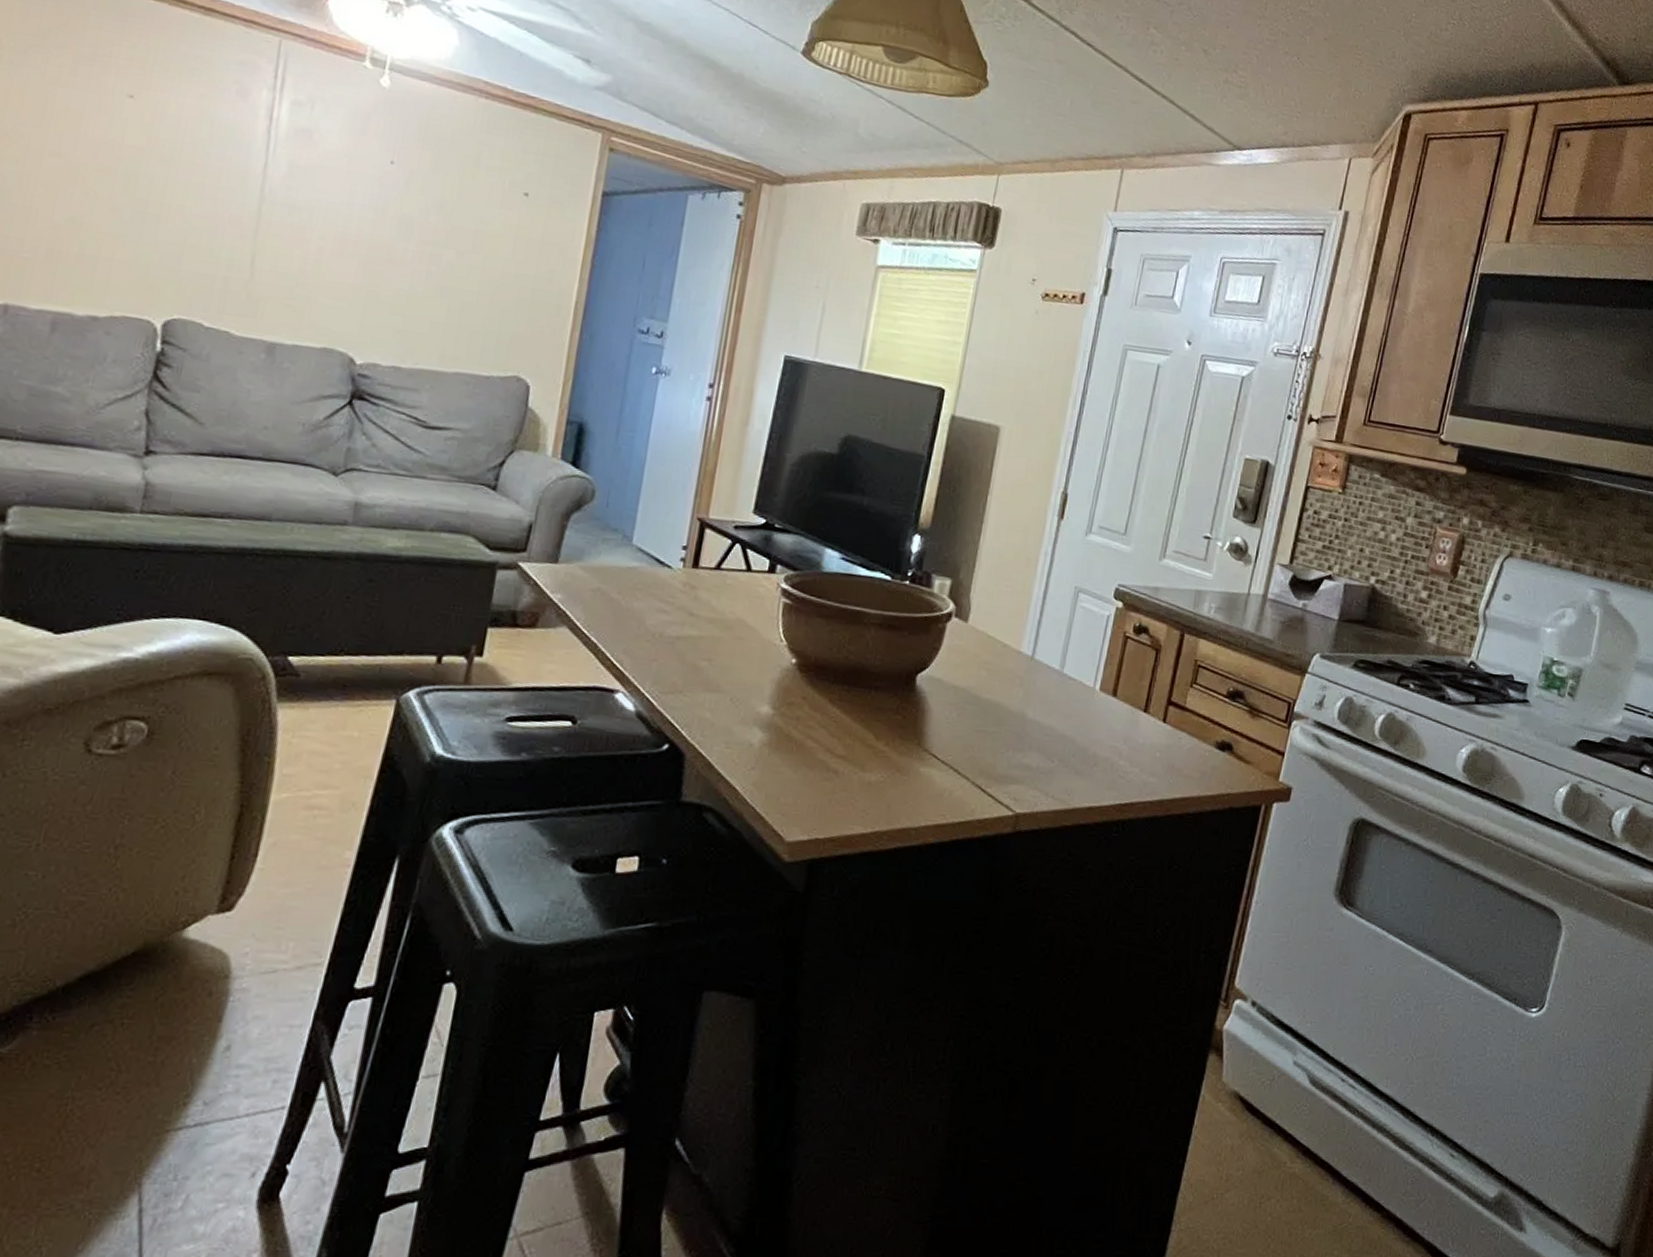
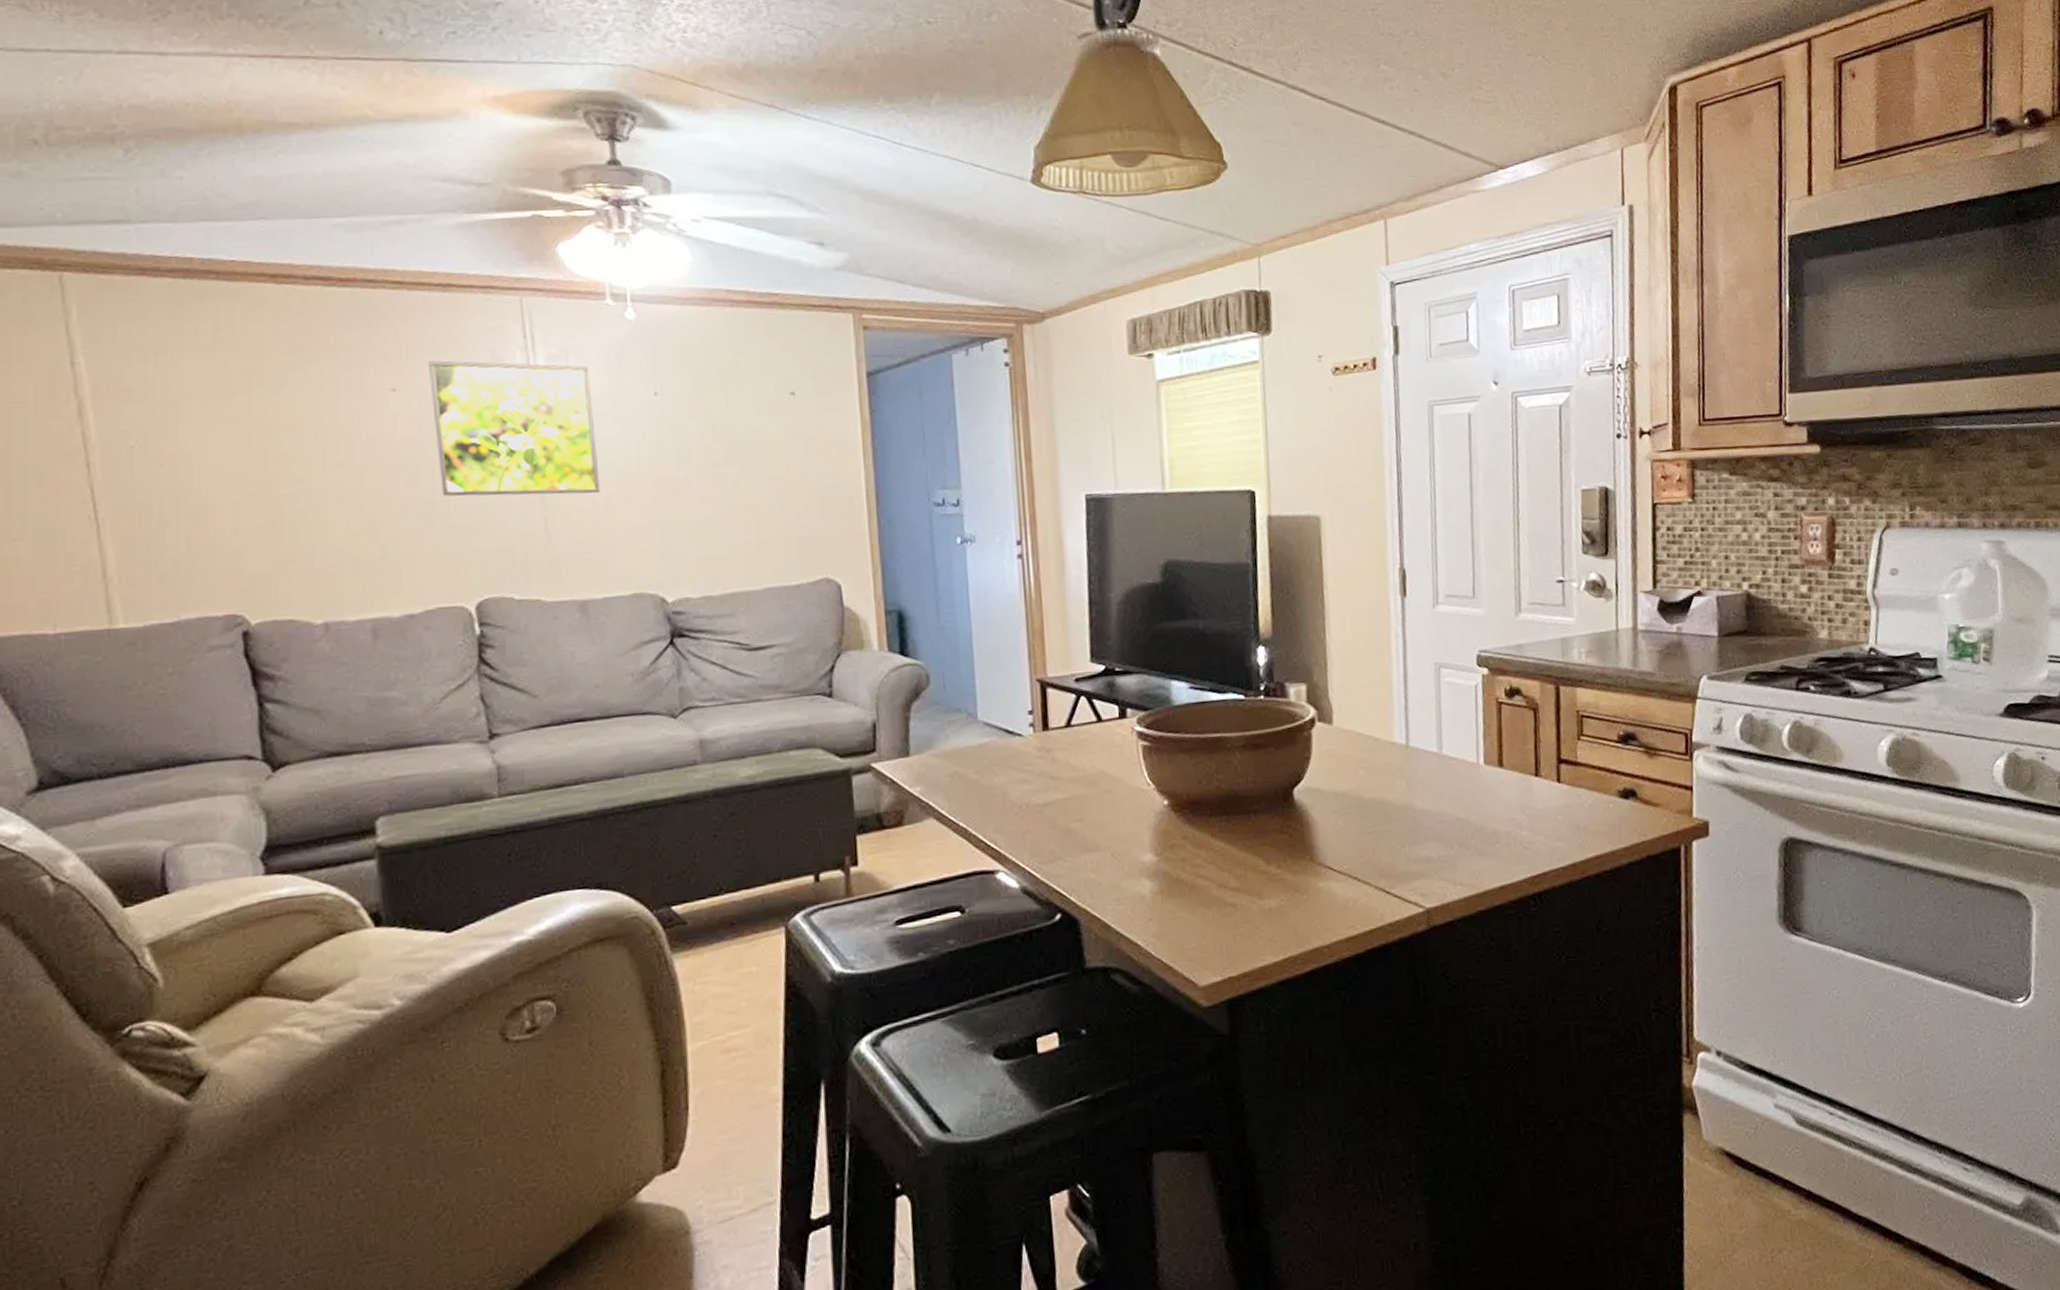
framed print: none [155,78,332,244] -> present [429,360,600,496]

